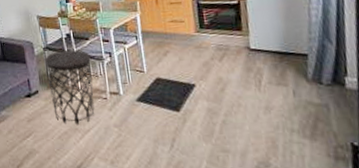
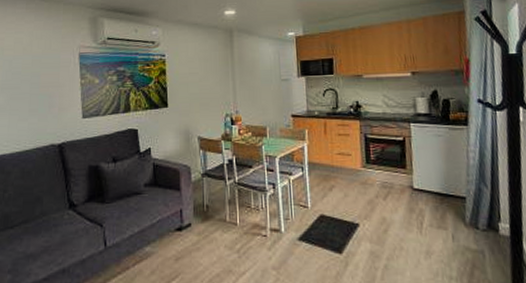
side table: present [44,50,95,126] -> none [201,178,253,267]

